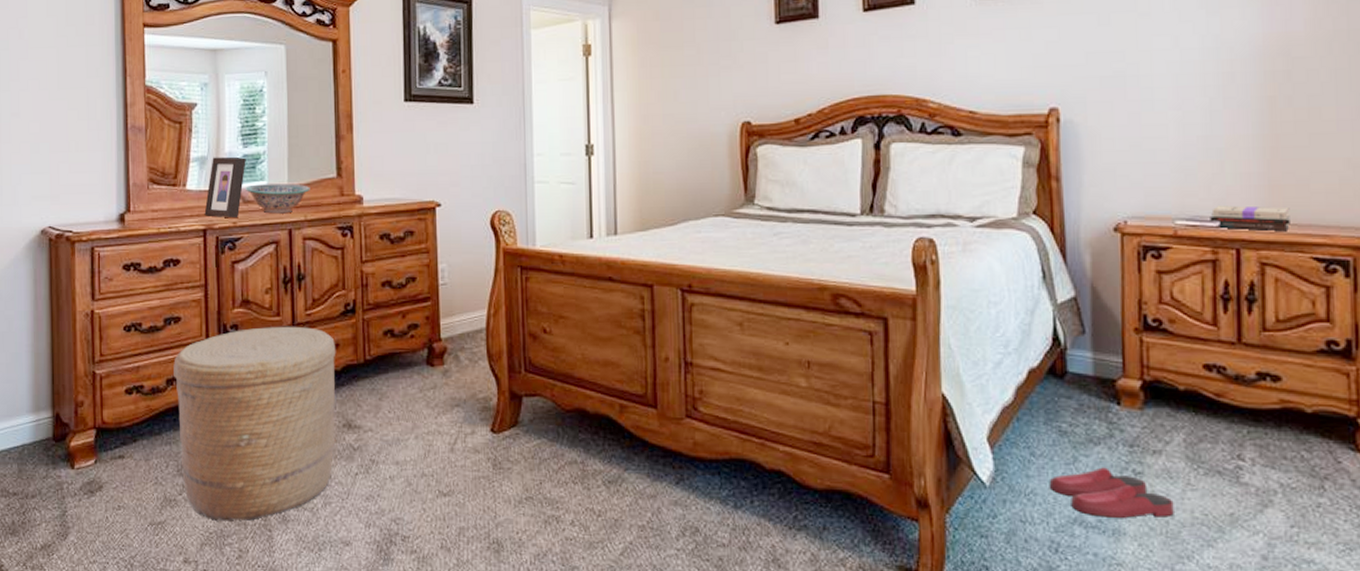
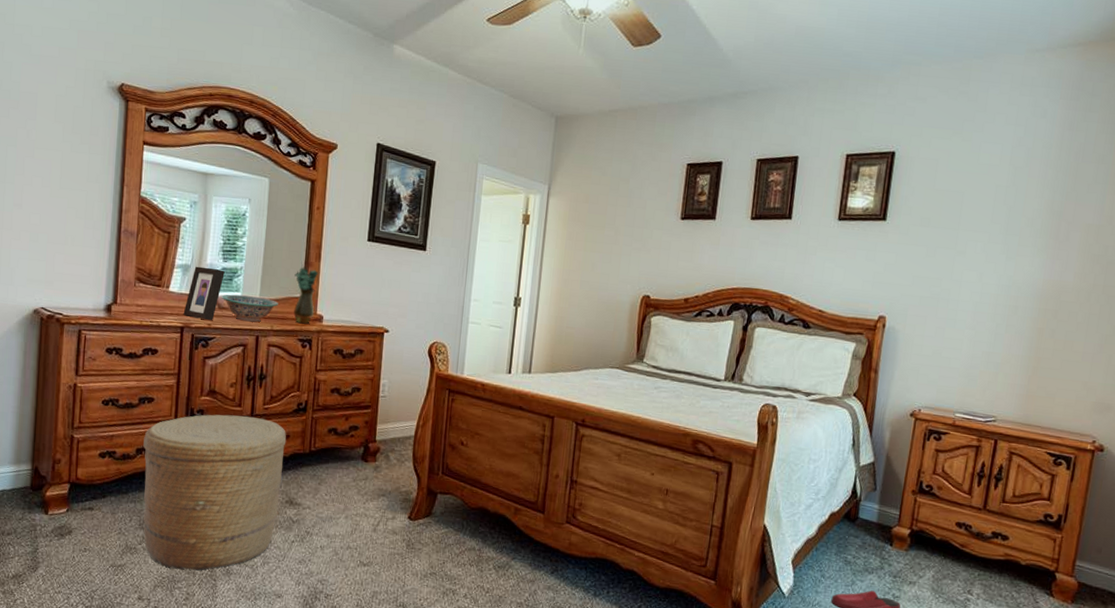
vase: none [325,139,353,209] -> present [293,264,319,324]
books: present [1210,205,1290,232] -> none [980,406,1038,431]

